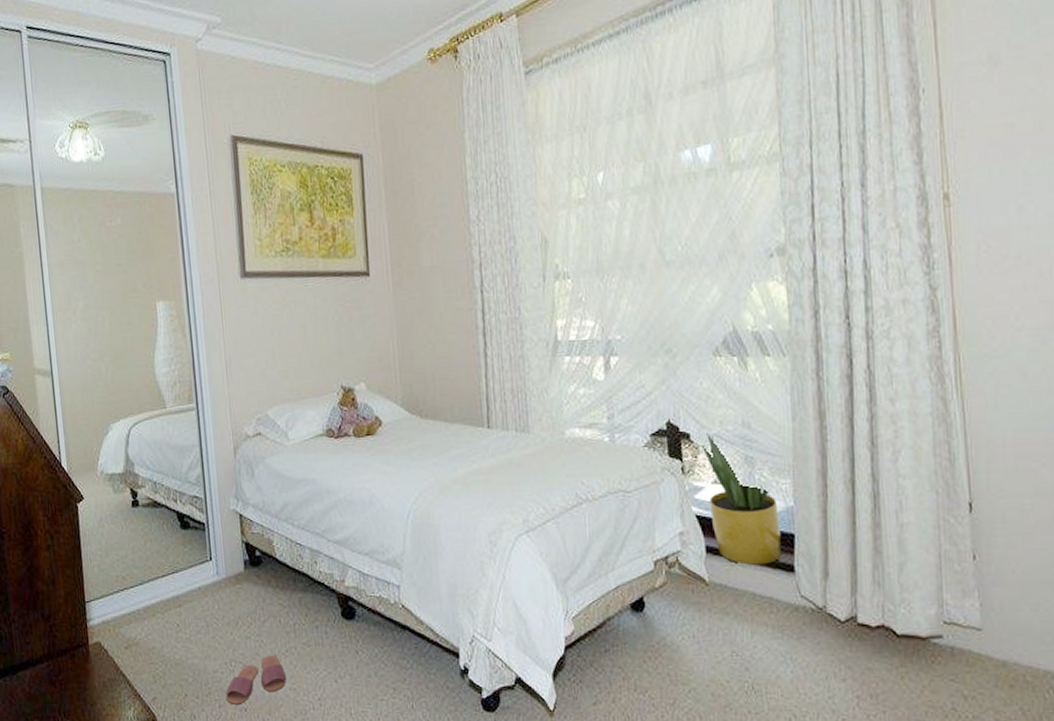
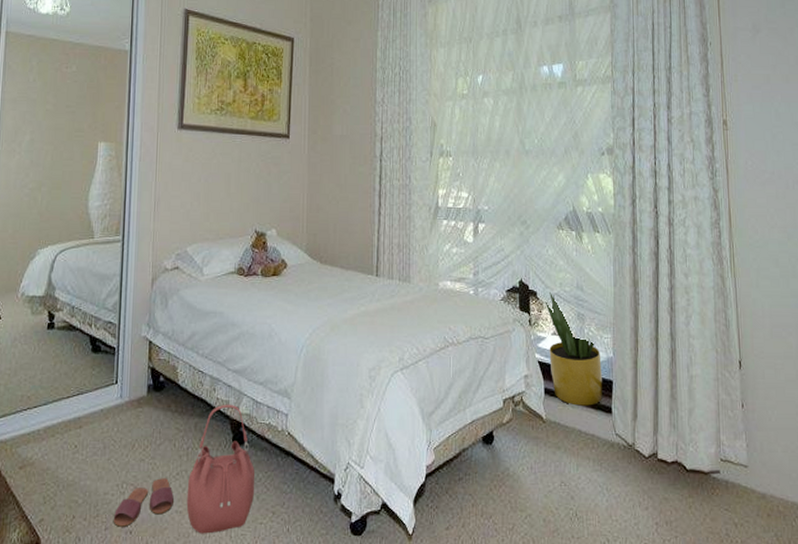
handbag: none [298,577,372,711] -> present [186,404,256,534]

